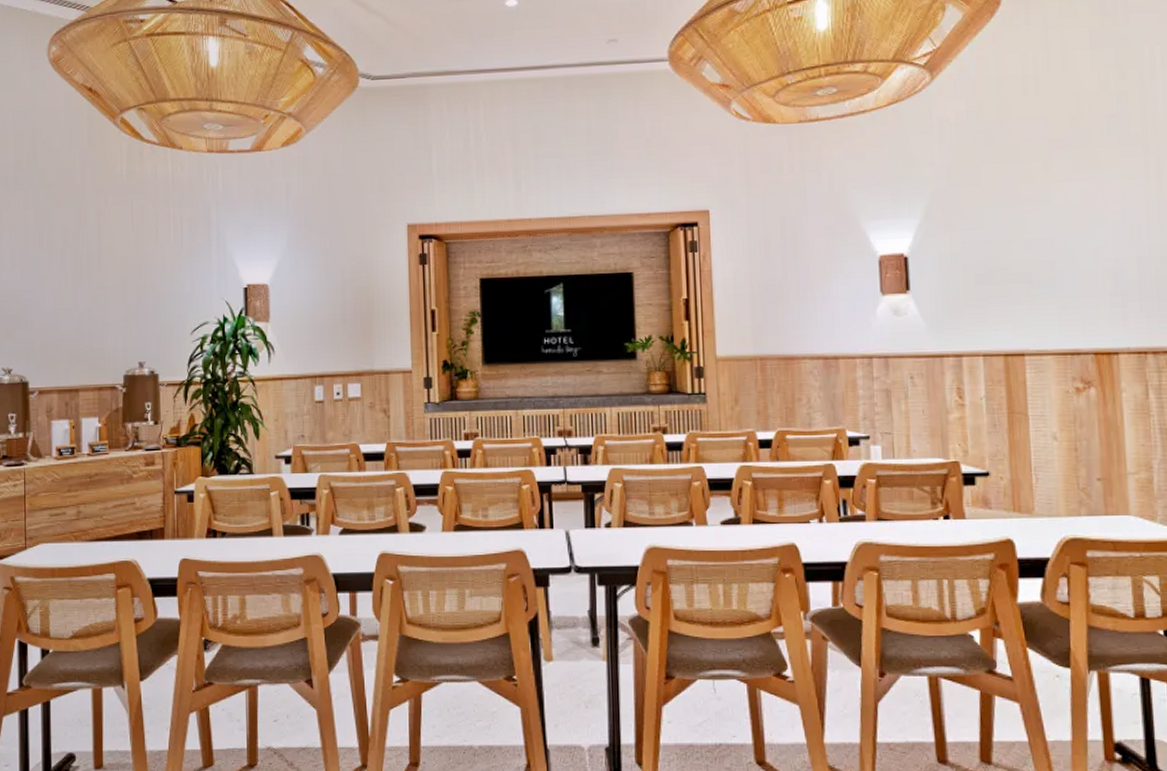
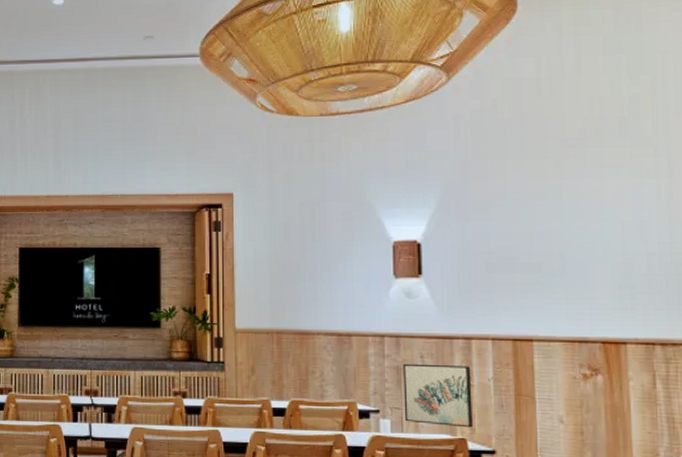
wall art: none [892,385,966,450] -> present [403,363,473,428]

